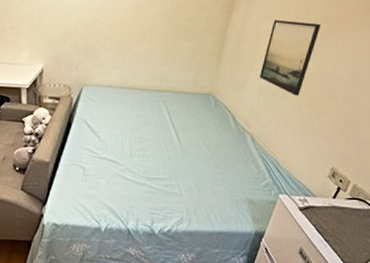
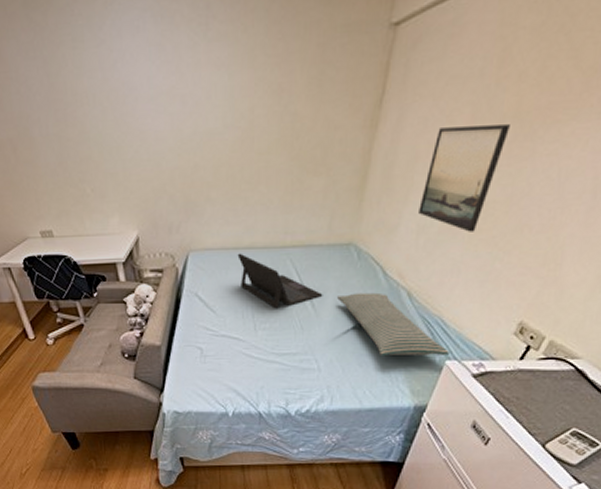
laptop: none [122,91,186,140] -> present [237,253,322,309]
pillow: none [198,133,282,190] -> present [337,292,449,356]

